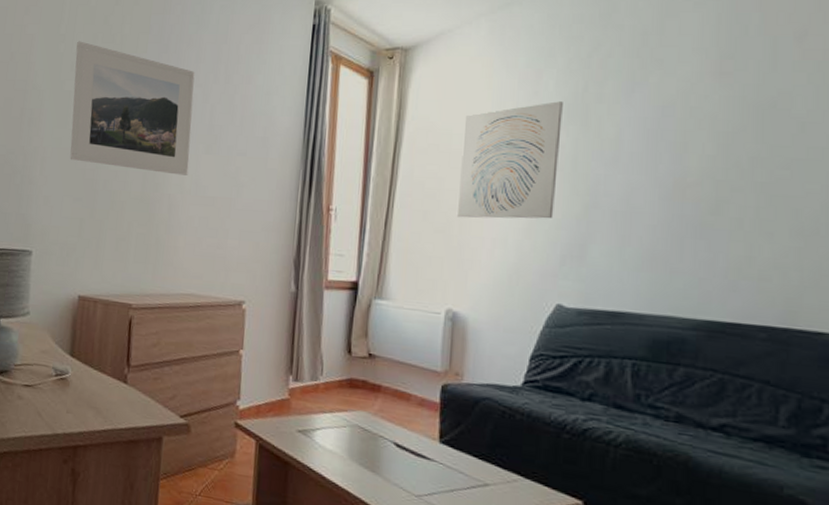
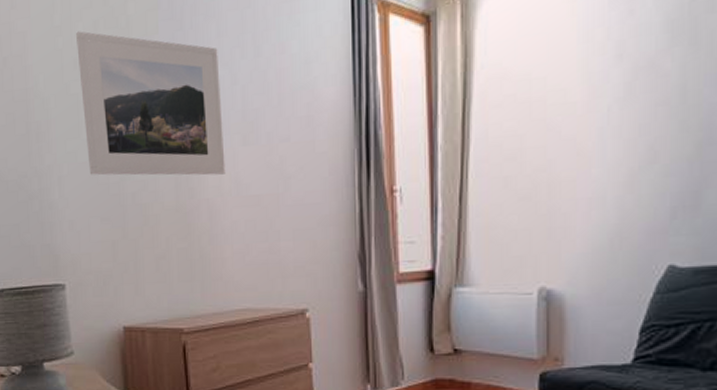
wall art: present [456,101,563,219] -> none [543,18,665,180]

